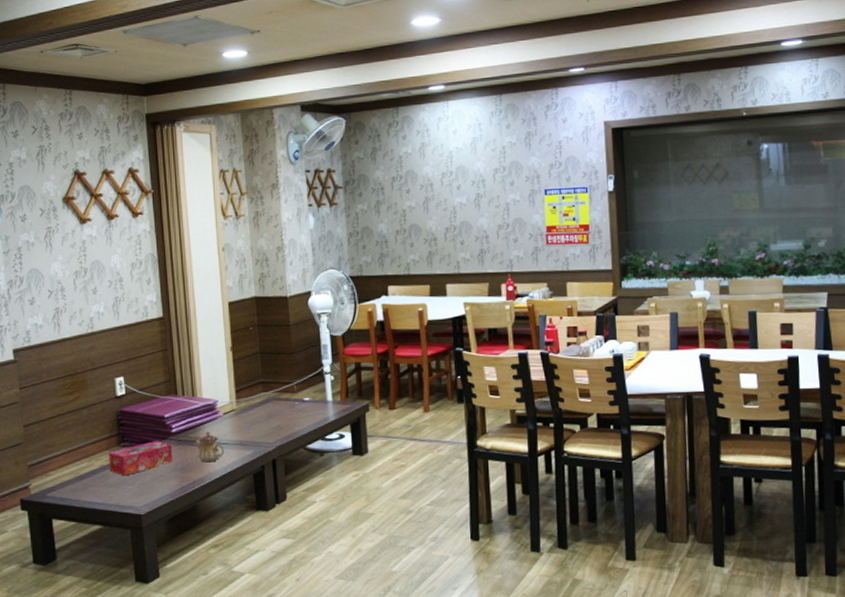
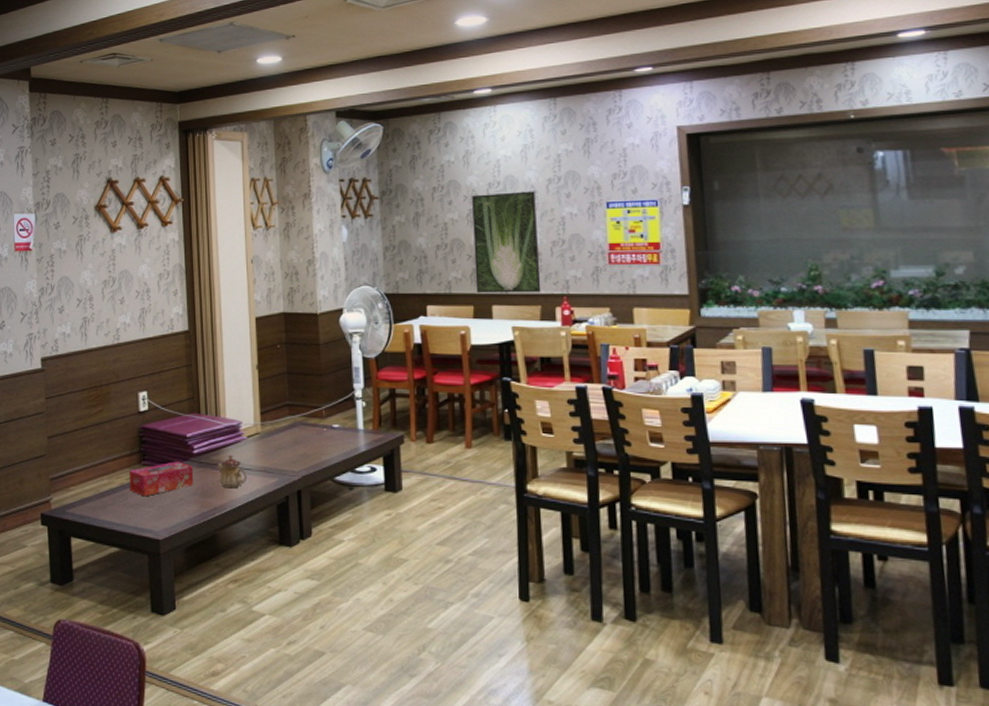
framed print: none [428,180,489,274] -> present [472,191,541,294]

